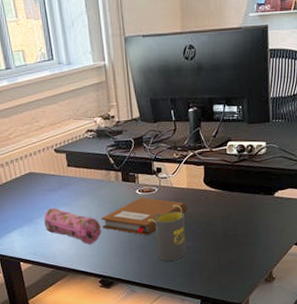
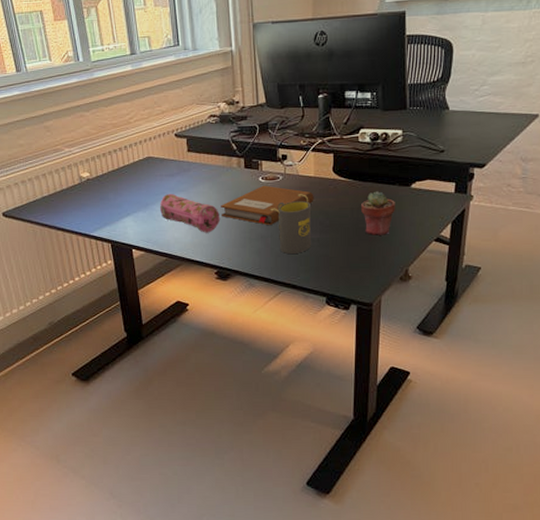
potted succulent: none [230,200,260,242] -> present [361,191,395,235]

